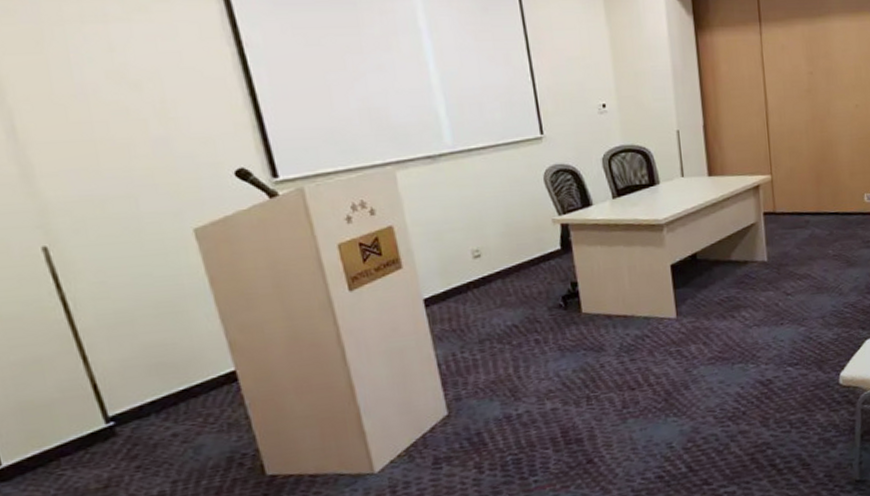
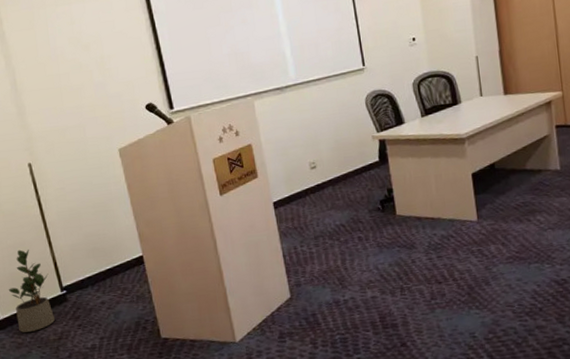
potted plant: none [14,368,98,483] -> present [8,249,56,333]

